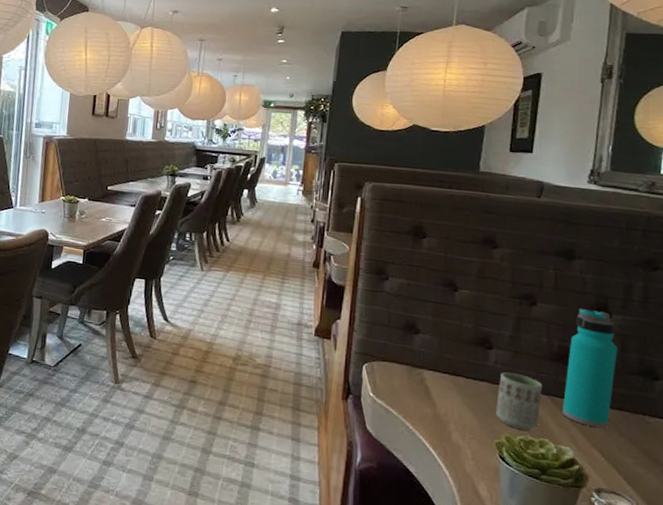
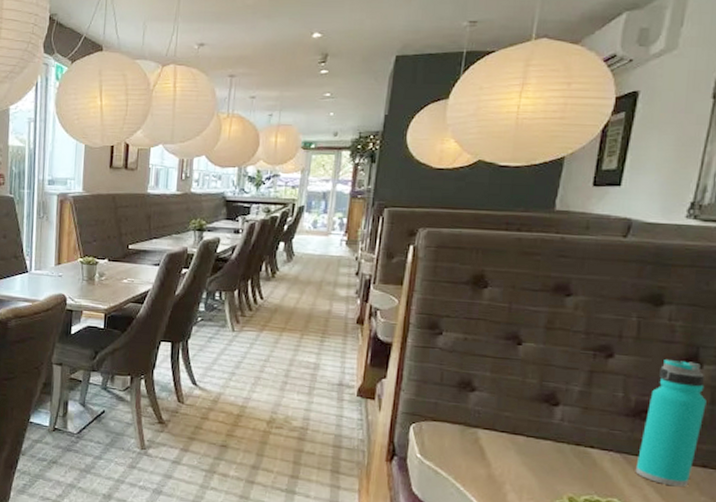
cup: present [496,372,543,431] -> none [559,430,615,490]

